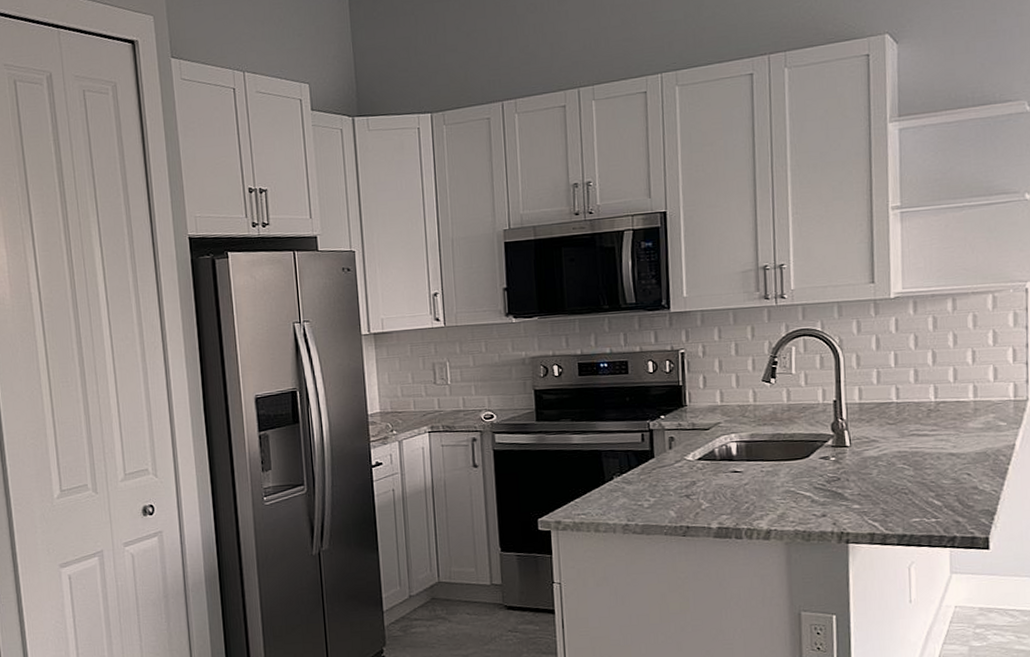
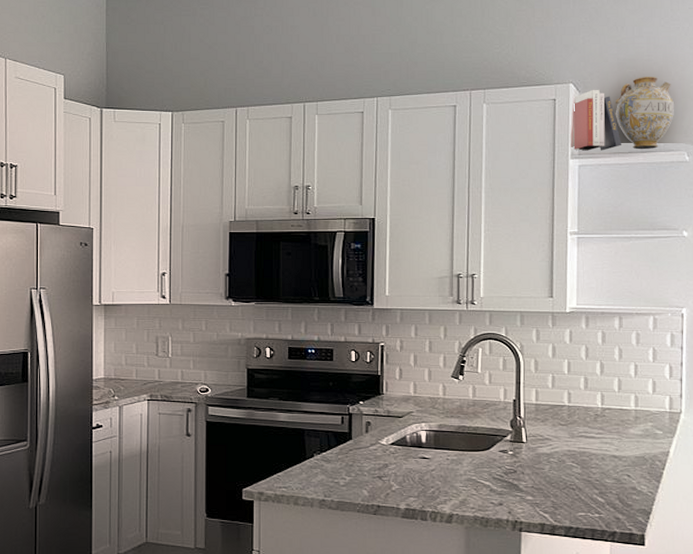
books: none [891,37,949,112] -> present [573,89,621,151]
ceramic jug: none [939,15,1012,104] -> present [615,76,675,150]

